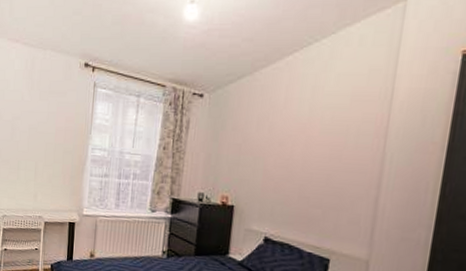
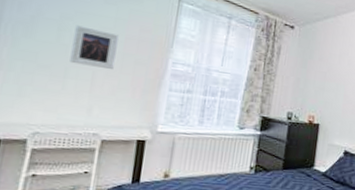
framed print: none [20,123,51,159] -> present [70,25,119,69]

